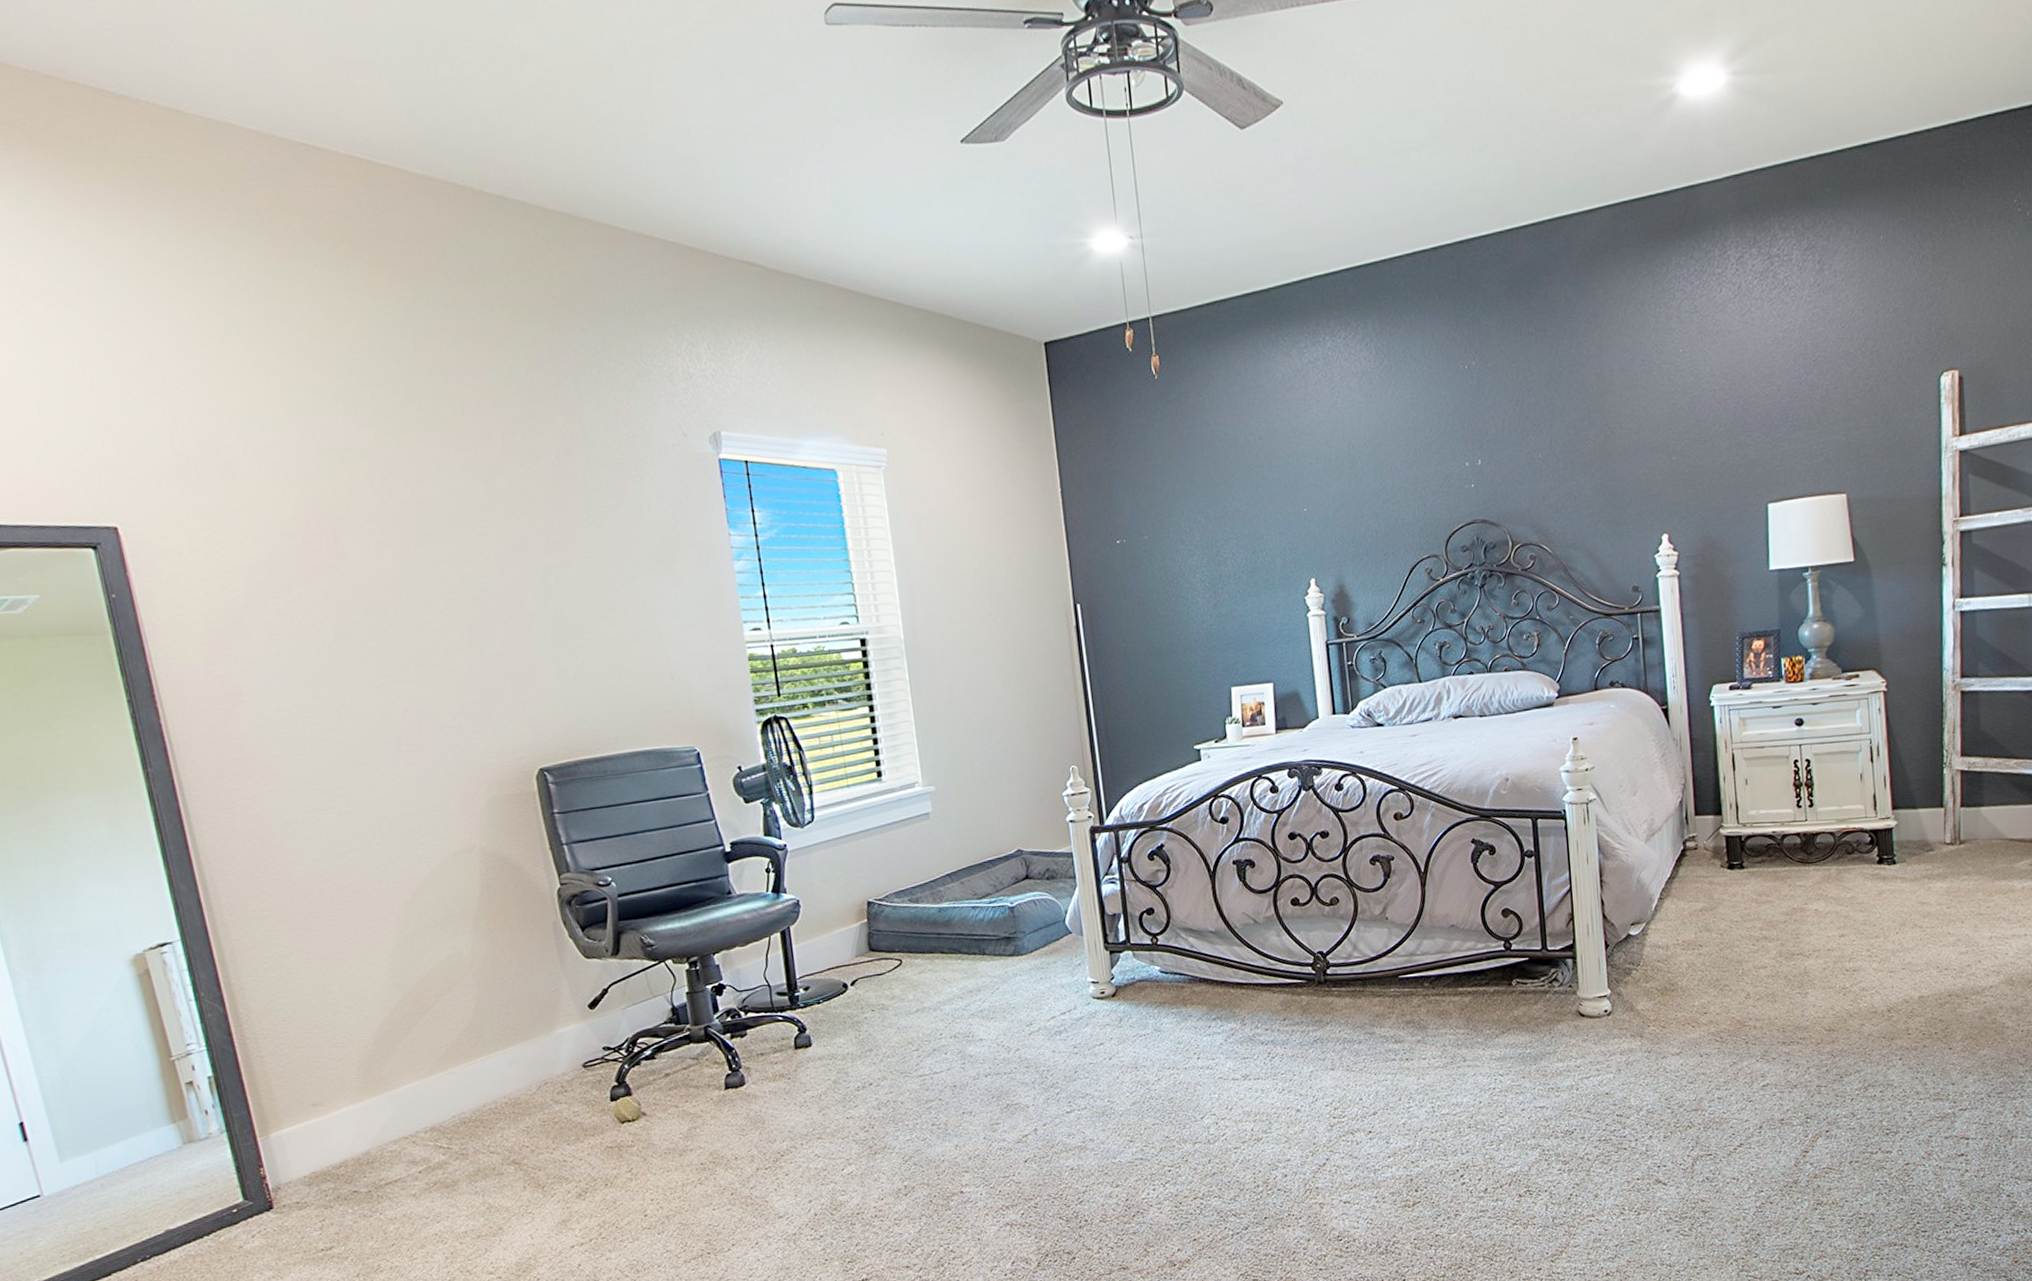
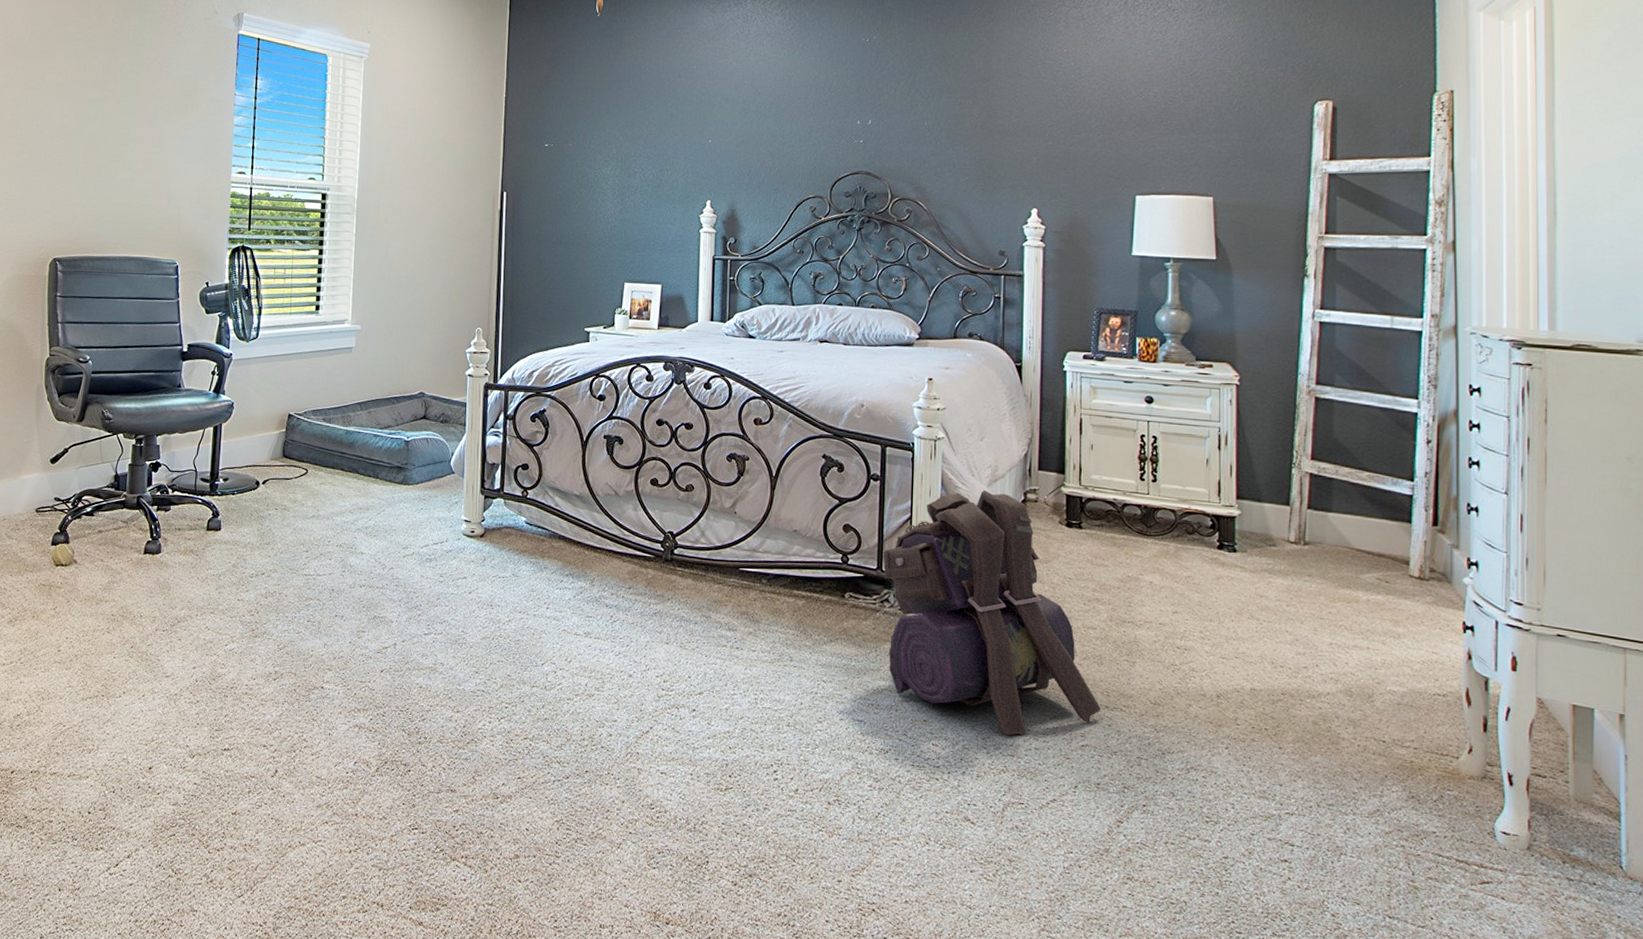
backpack: none [1546,846,1778,1090] -> present [883,490,1101,737]

